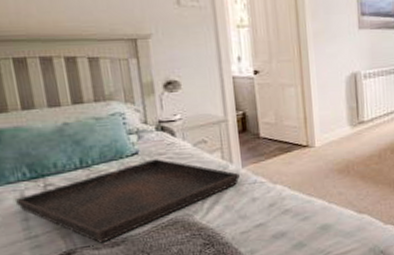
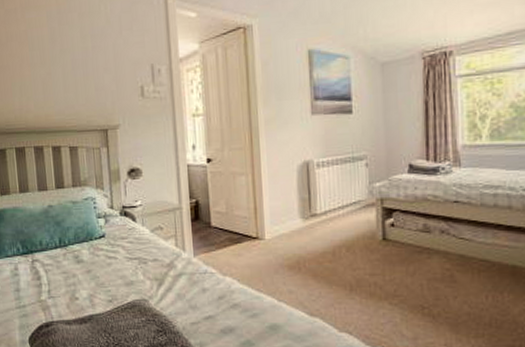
serving tray: present [16,159,240,243] -> none [11,242,192,319]

